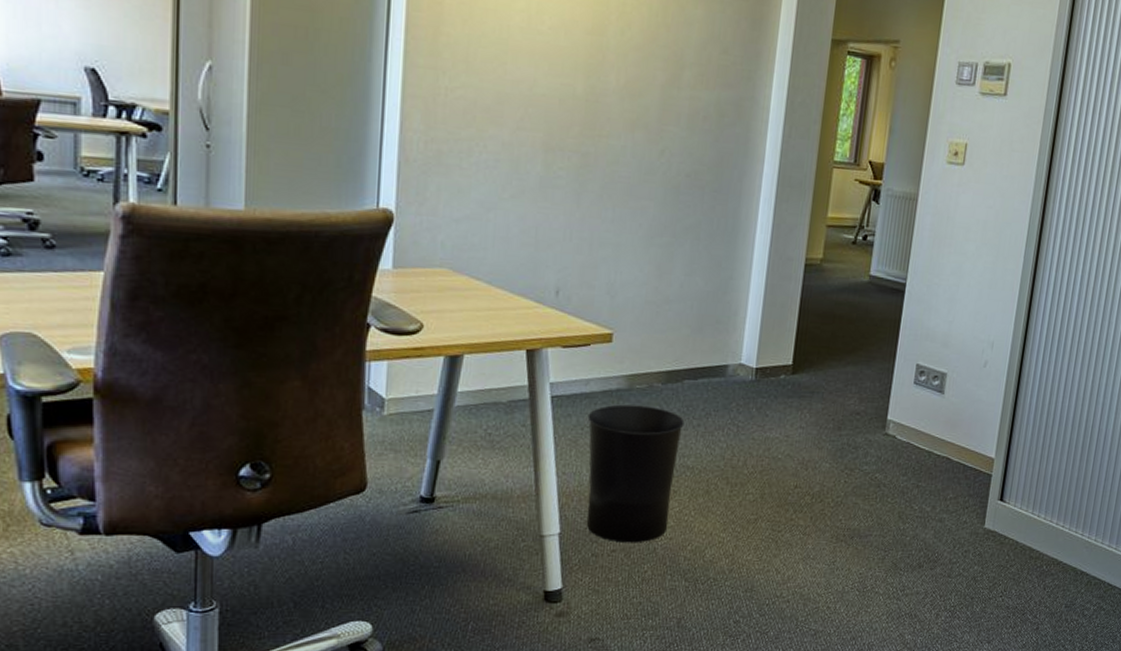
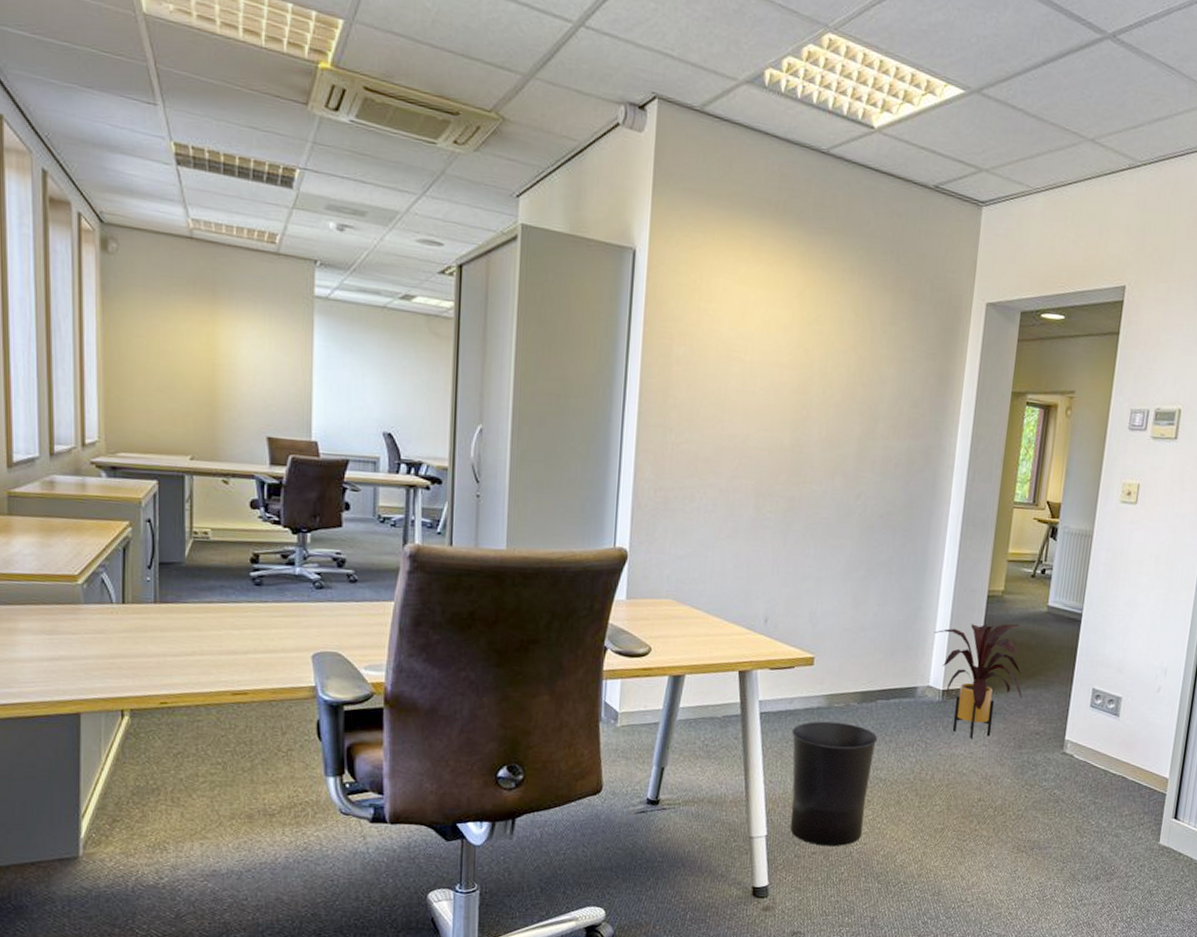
house plant: none [746,295,842,421] -> present [933,624,1022,739]

